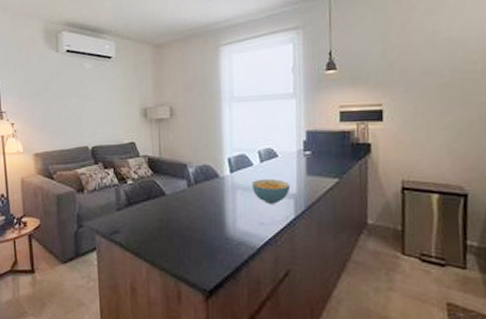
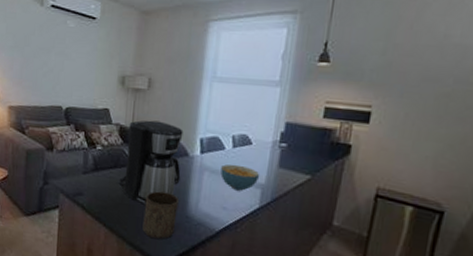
coffee maker: none [151,147,215,233] -> present [116,120,184,205]
cup: none [182,217,217,266] -> present [142,191,179,240]

